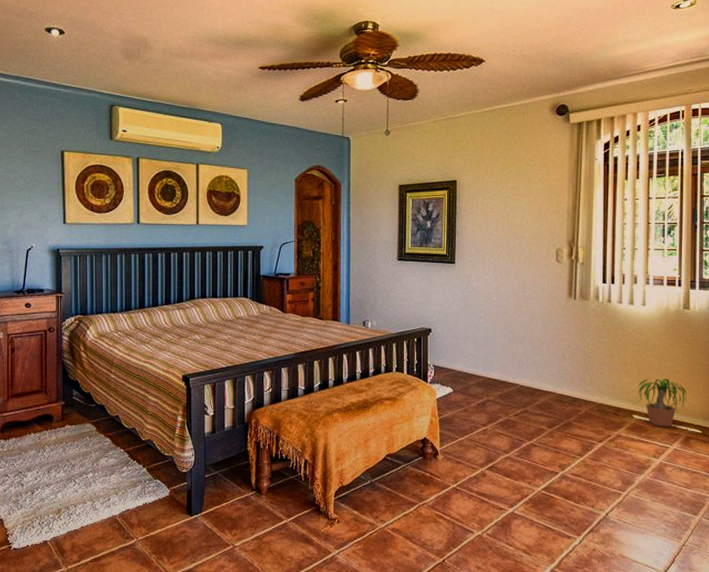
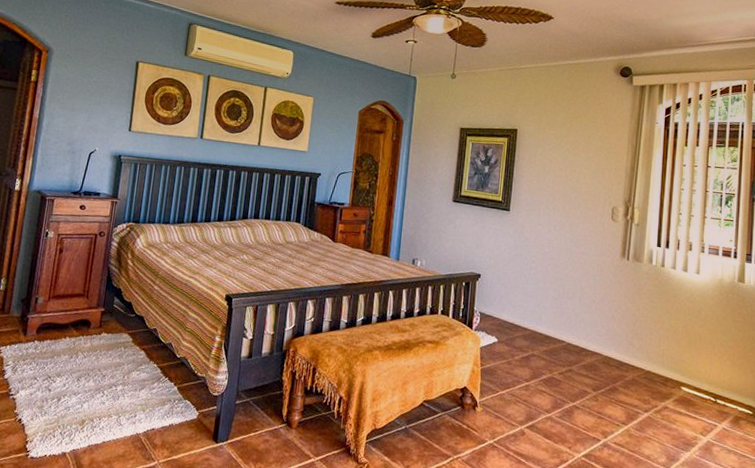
potted plant: present [635,378,692,427] -> none [684,350,743,404]

